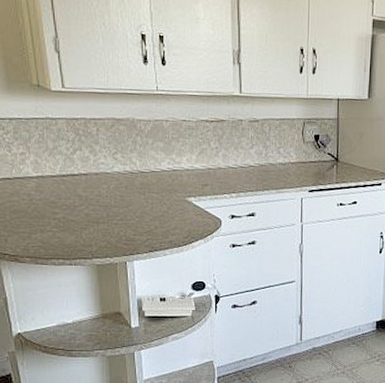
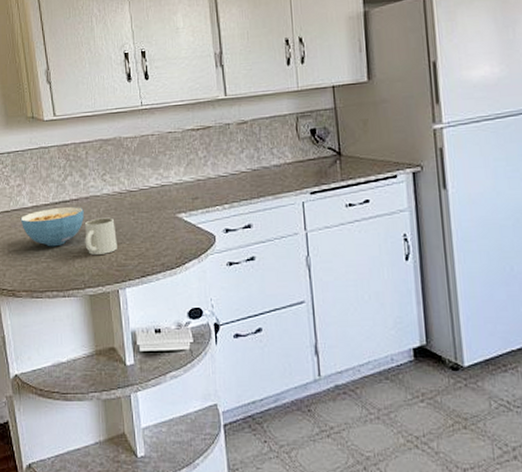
cereal bowl: none [24,180,93,218] -> present [20,206,84,247]
mug: none [93,194,126,229] -> present [84,217,117,255]

